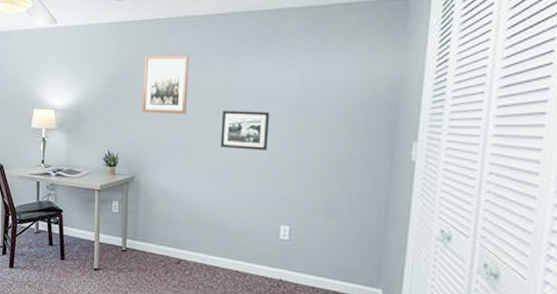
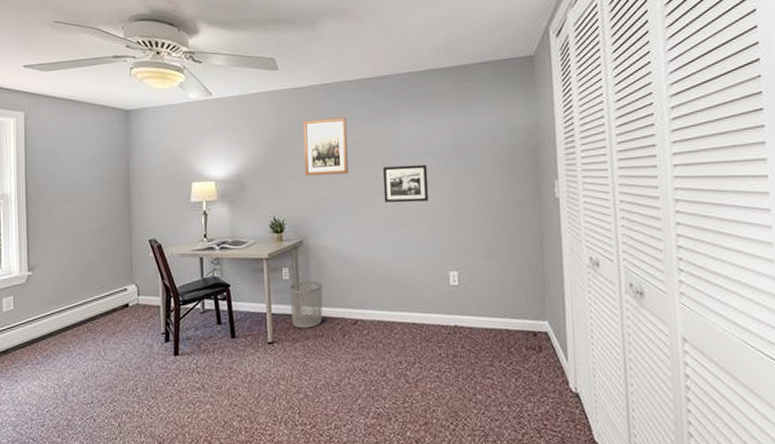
waste bin: none [118,215,149,261] -> present [290,280,323,329]

